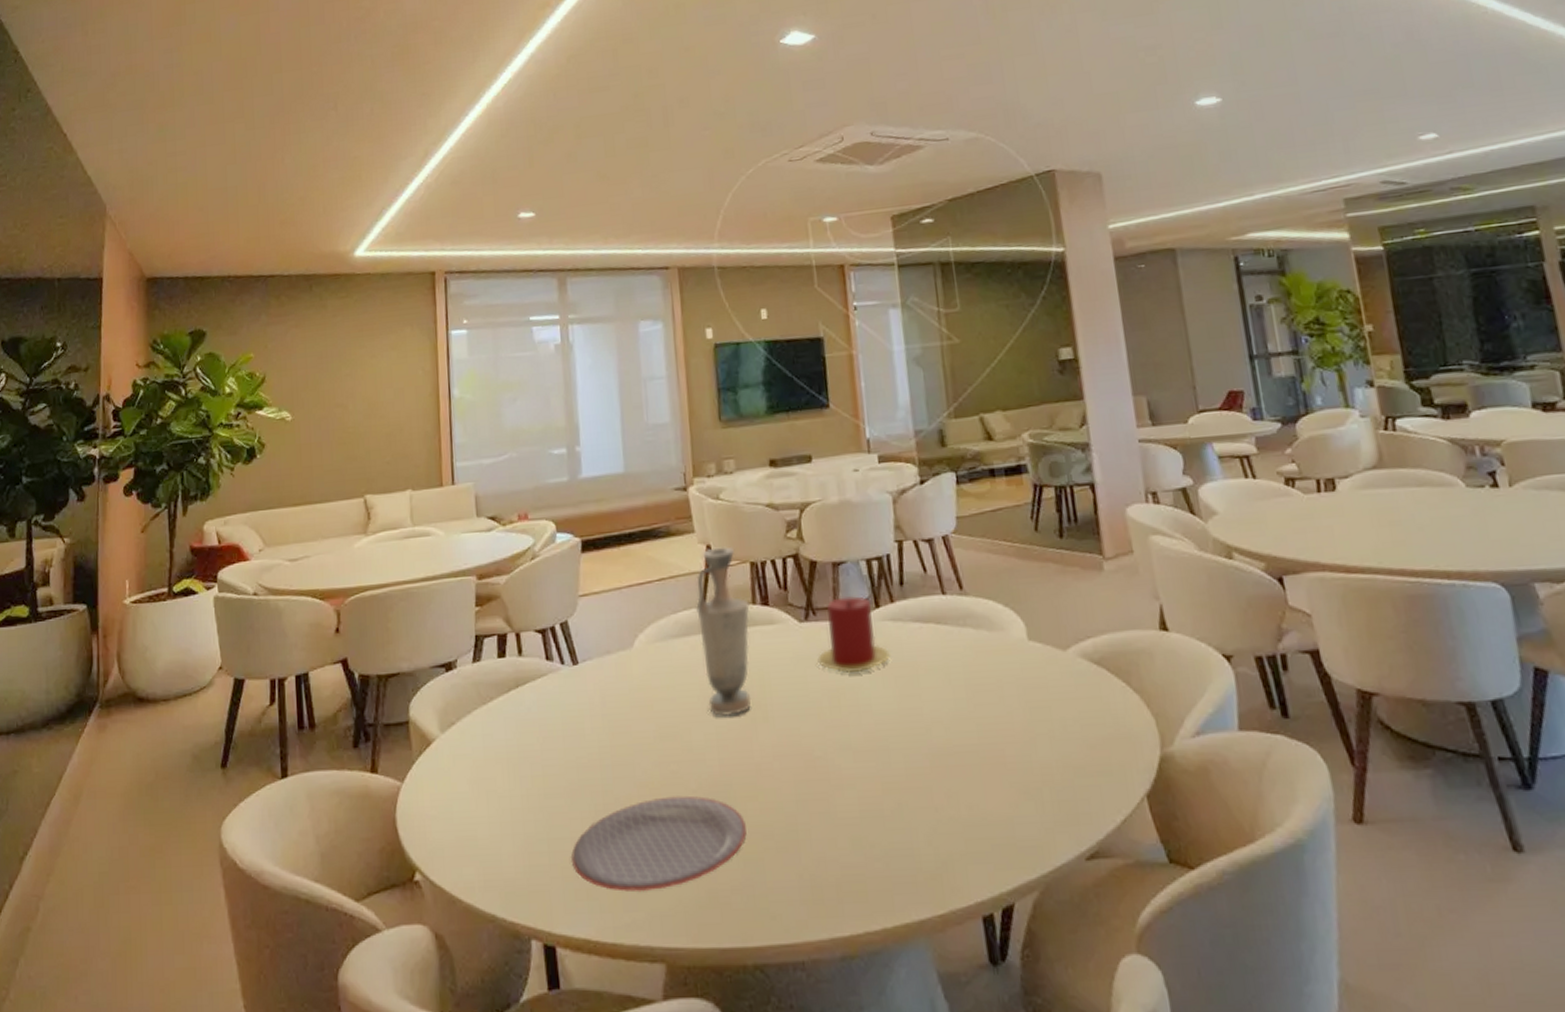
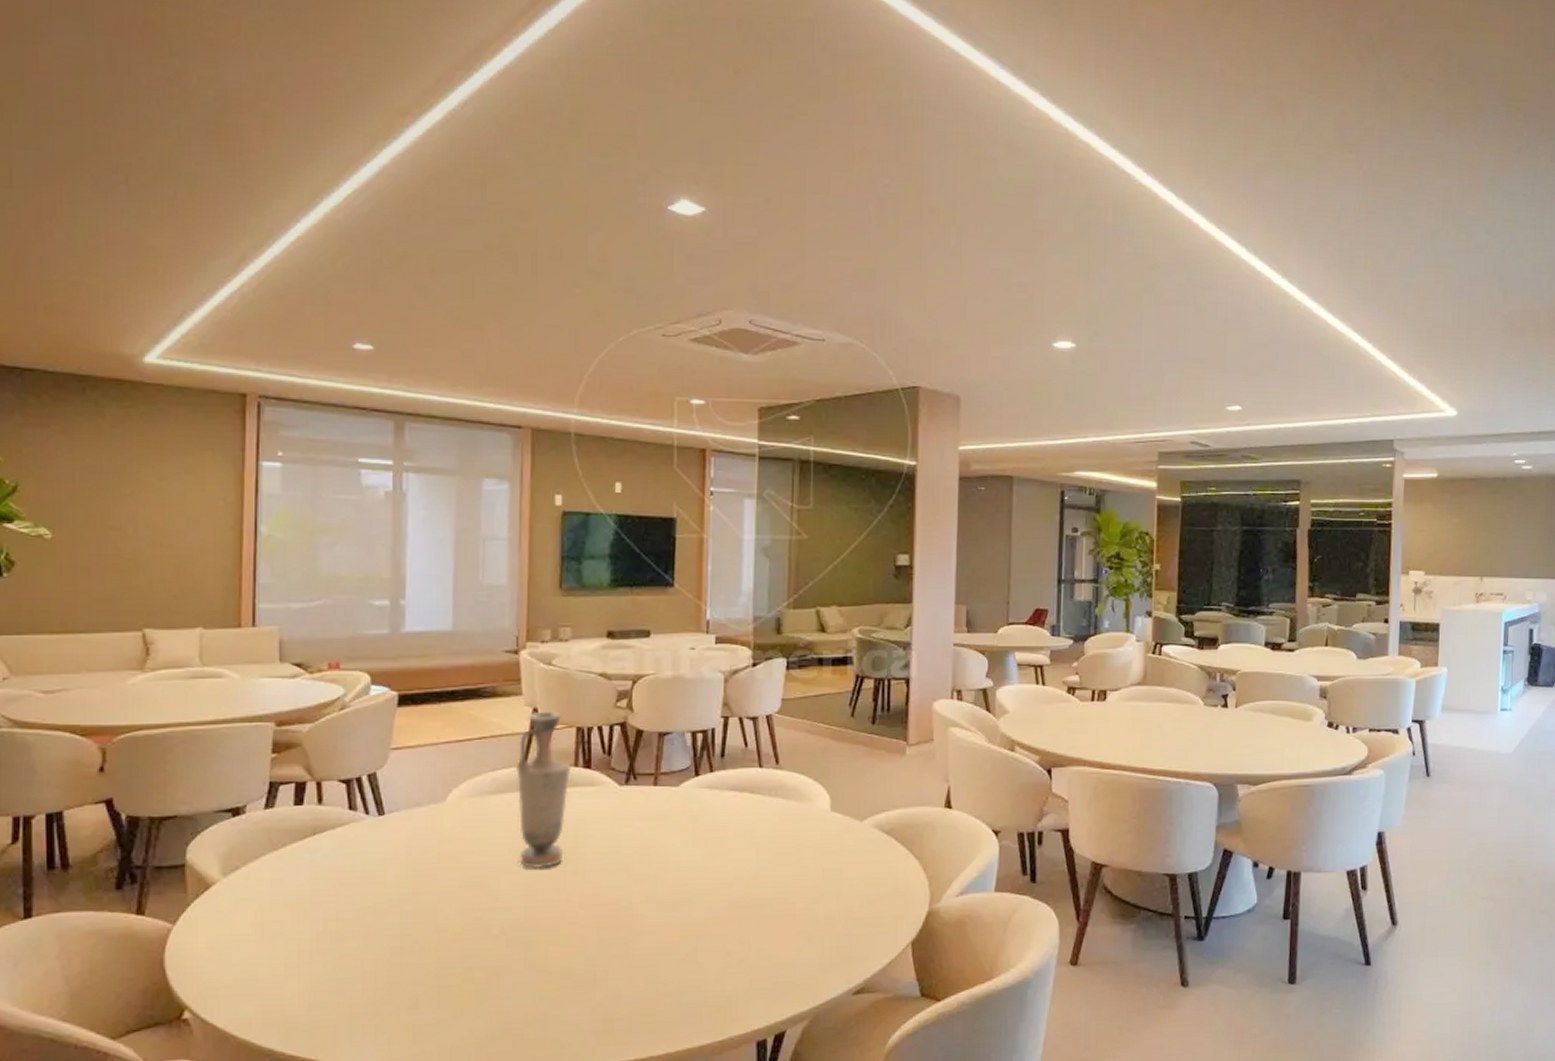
plate: present [571,795,747,892] -> none [362,939,545,1026]
candle: present [817,596,890,674] -> none [633,764,703,834]

